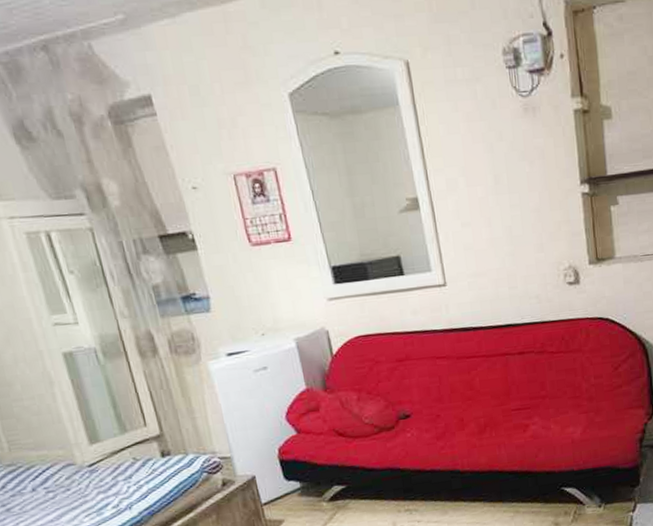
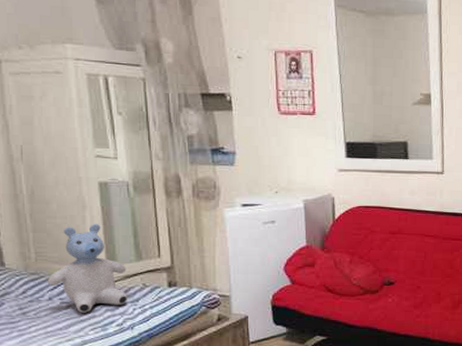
stuffed bear: none [26,399,119,500] -> present [47,224,127,313]

